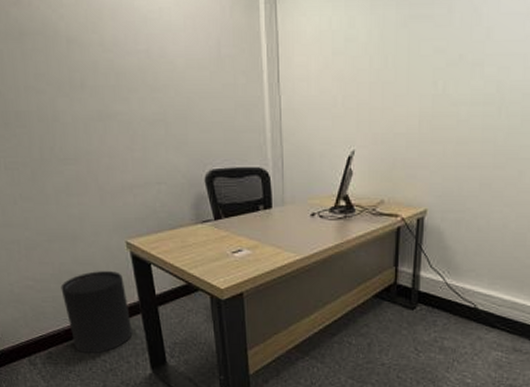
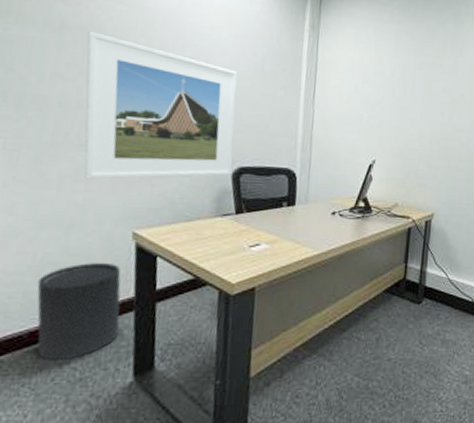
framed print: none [45,35,204,192] -> present [84,31,238,179]

